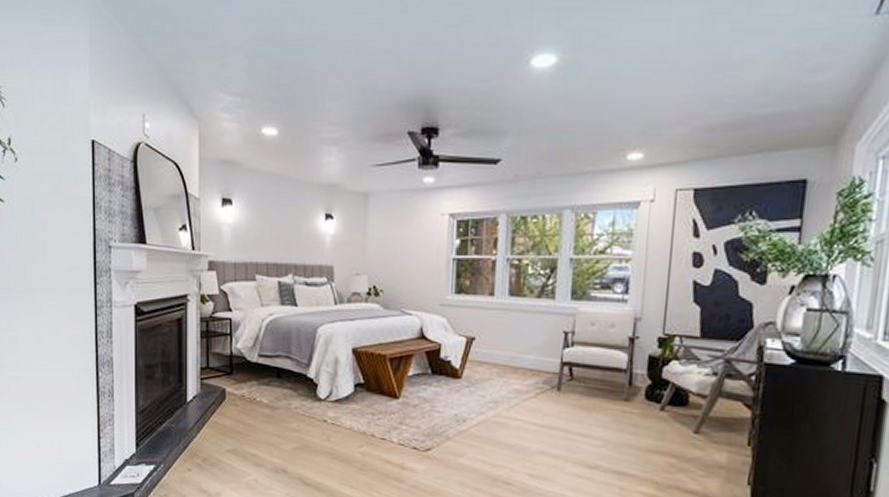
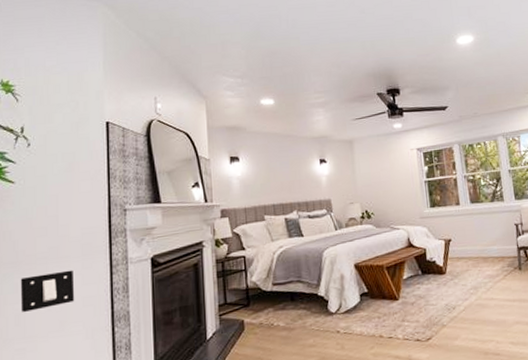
light switch: none [12,304,62,342] -> present [20,270,75,313]

